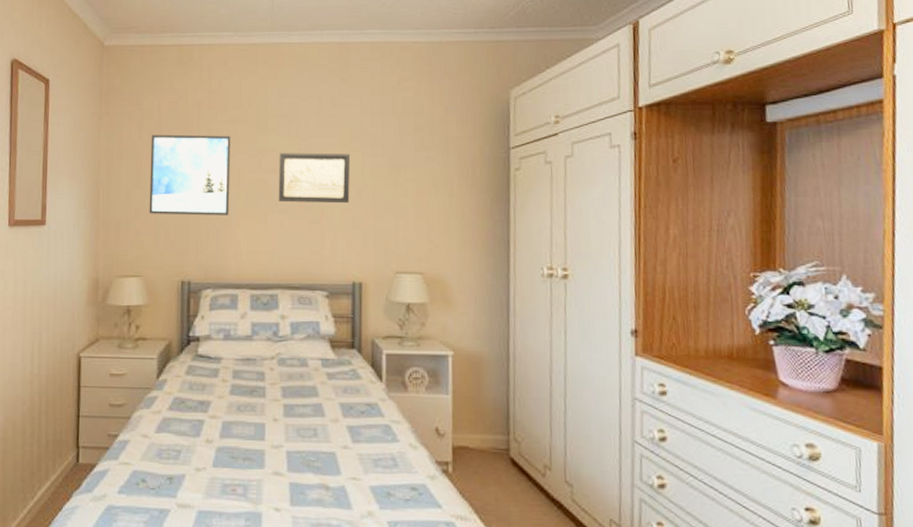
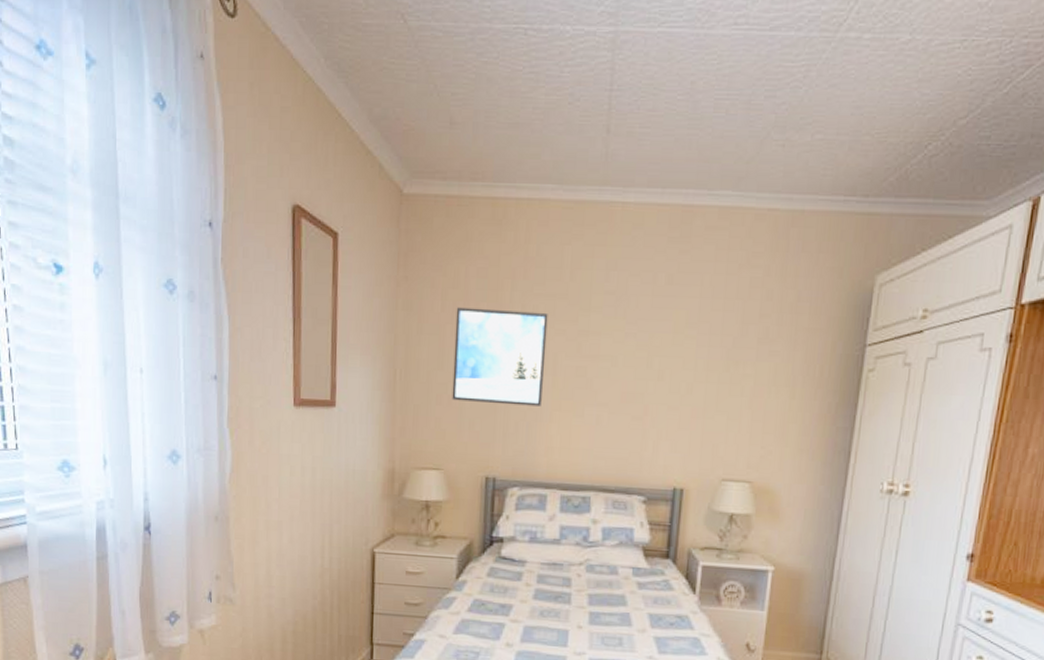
wall art: present [278,153,351,204] -> none [597,337,684,400]

